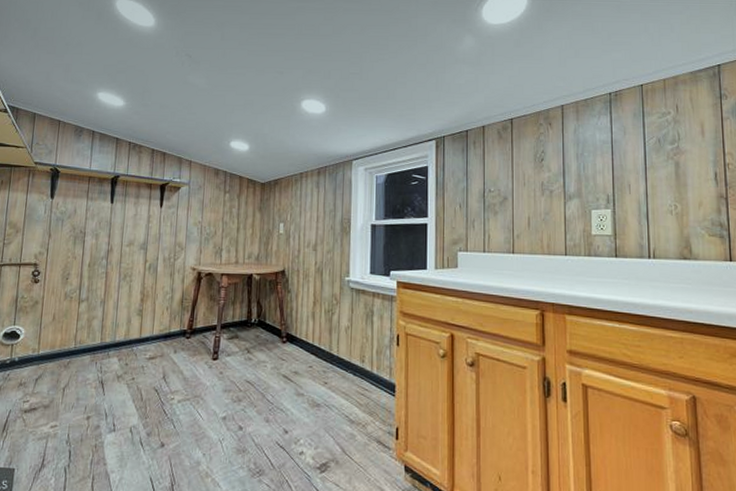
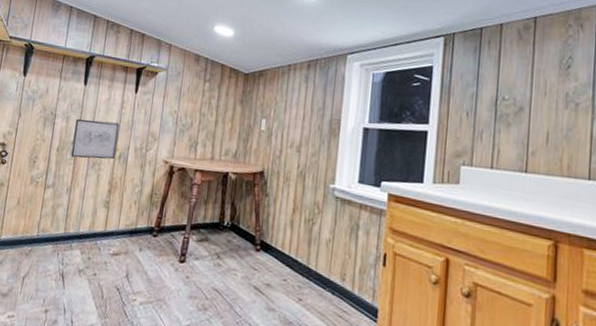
wall art: none [102,235,147,272] -> present [70,119,119,160]

